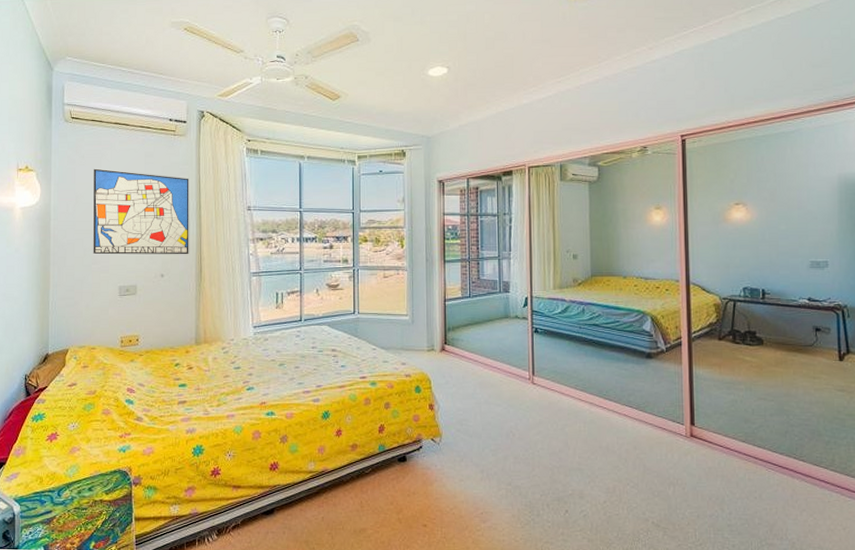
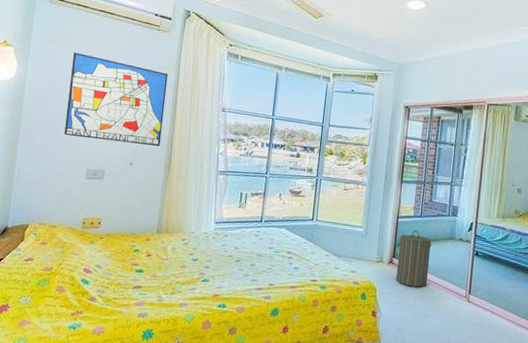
laundry hamper: none [450,313,486,374] -> present [396,230,432,288]

